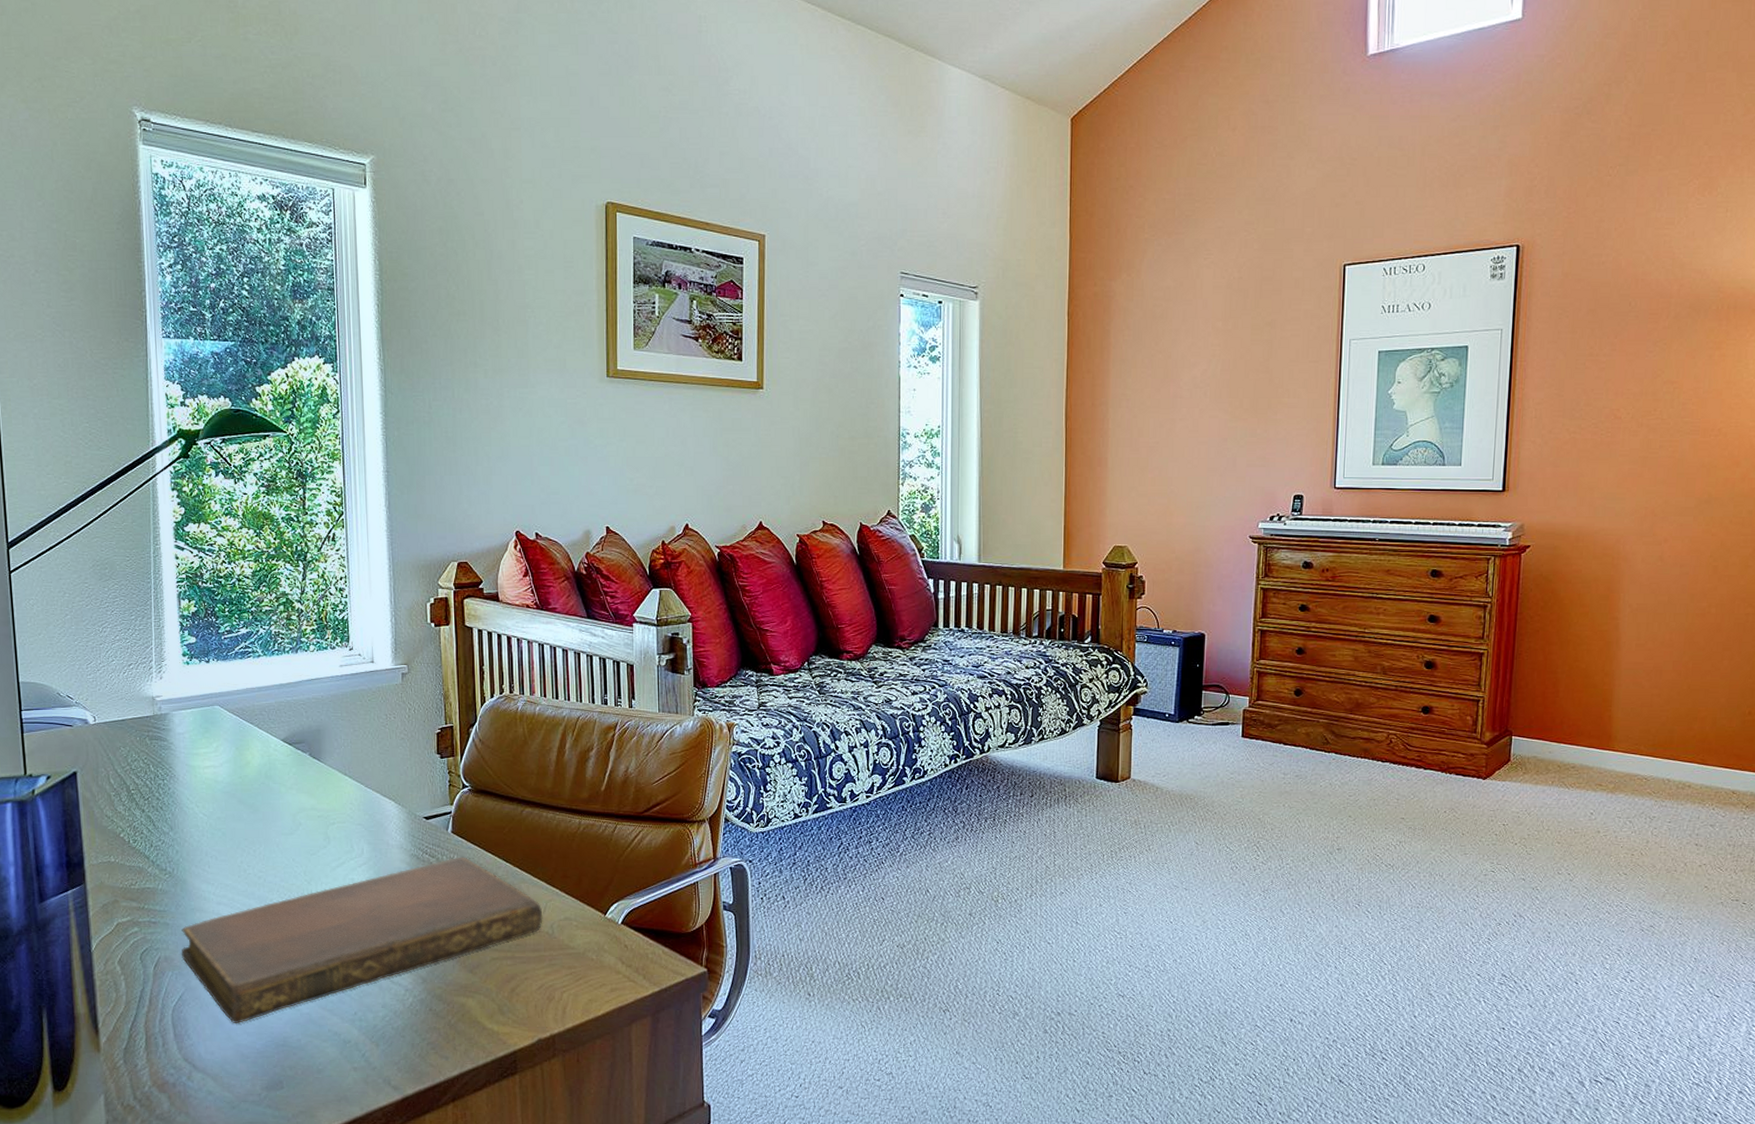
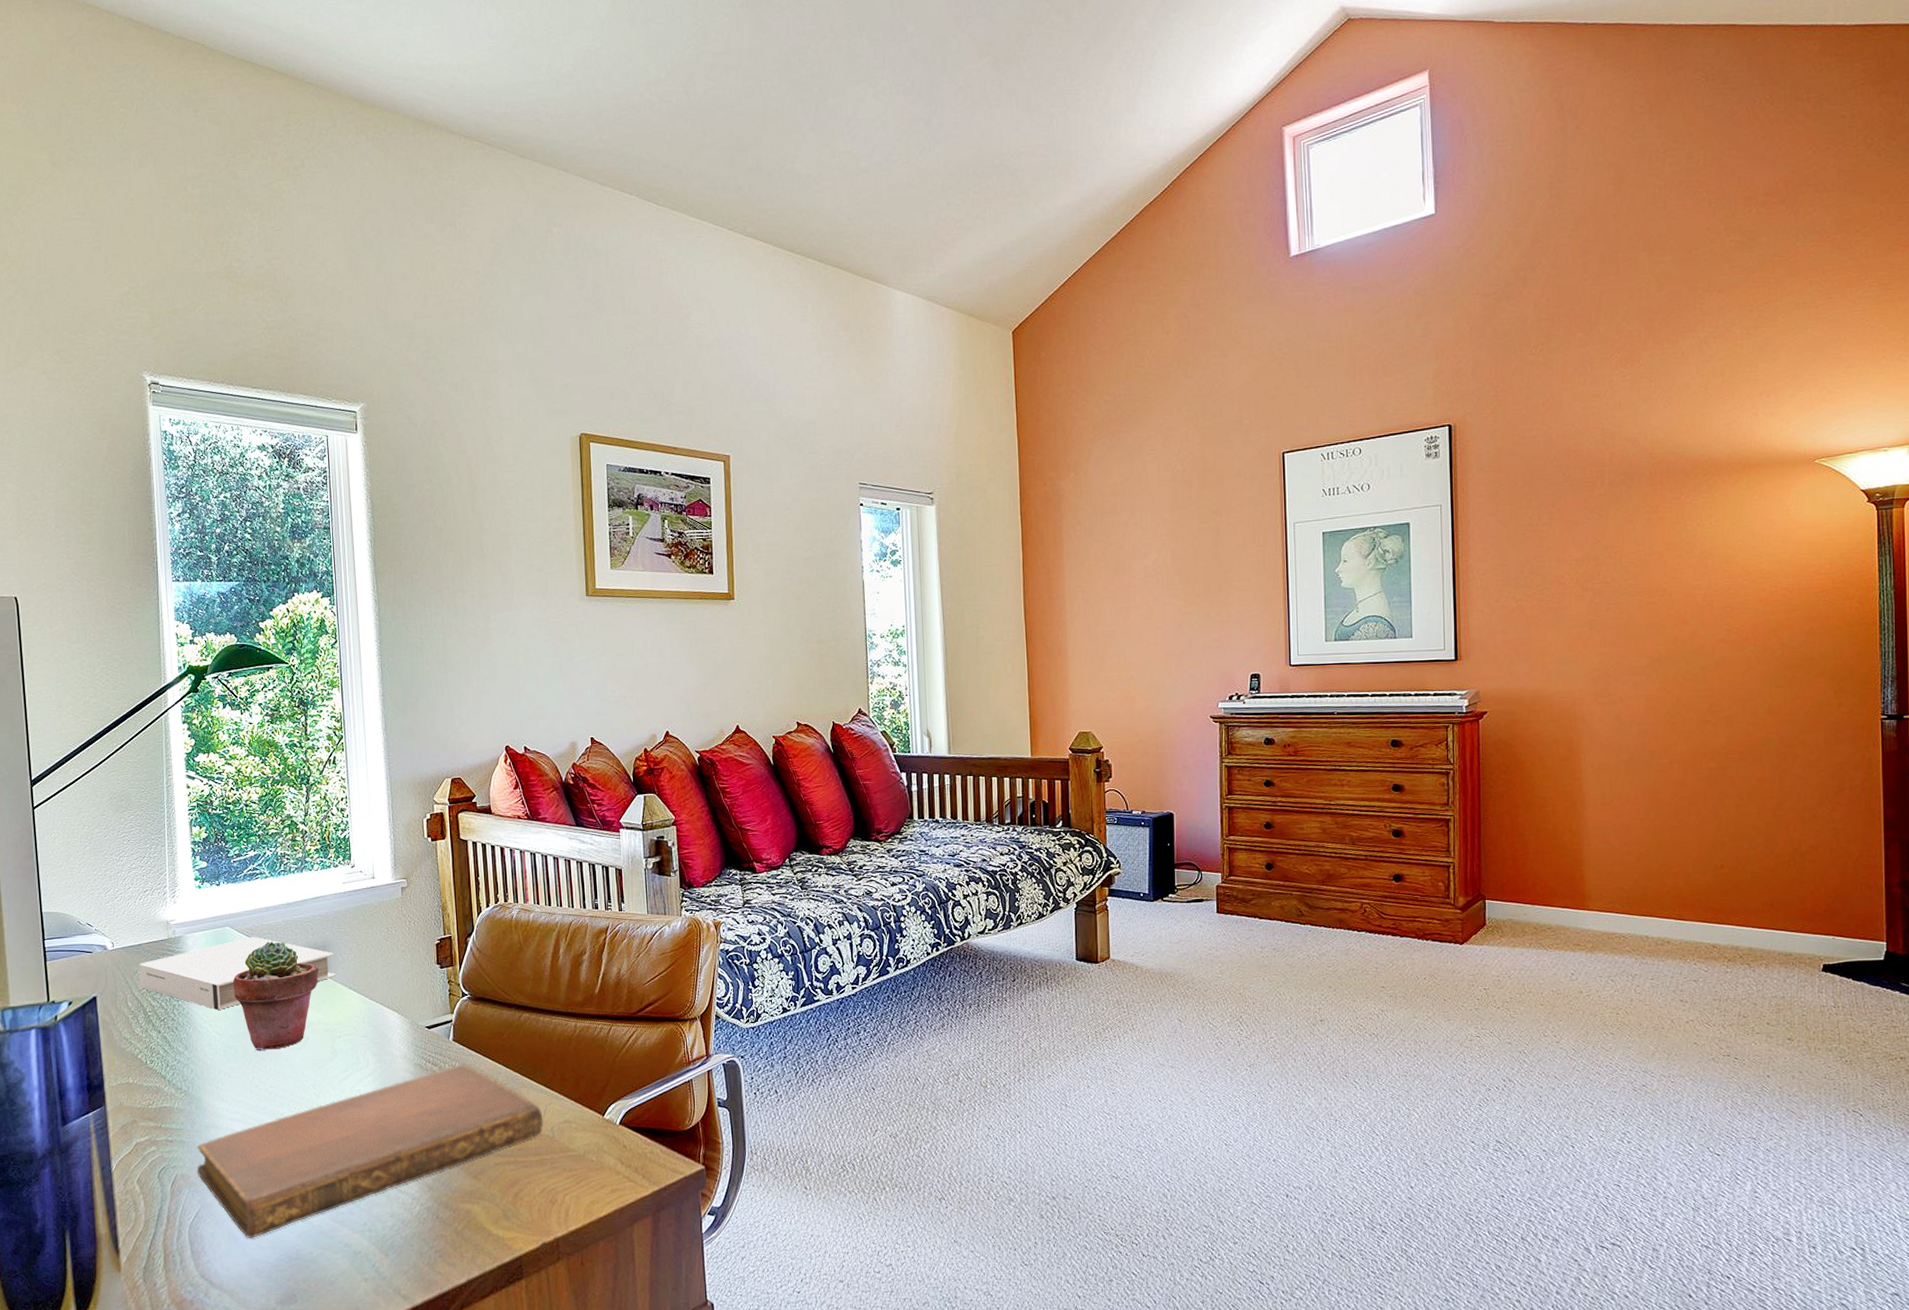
hardback book: none [121,717,331,791] -> present [138,936,337,1010]
potted succulent: none [221,722,313,835] -> present [232,941,319,1051]

